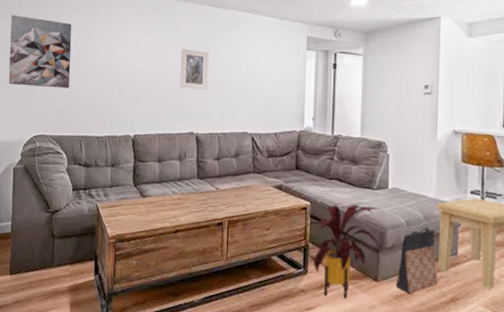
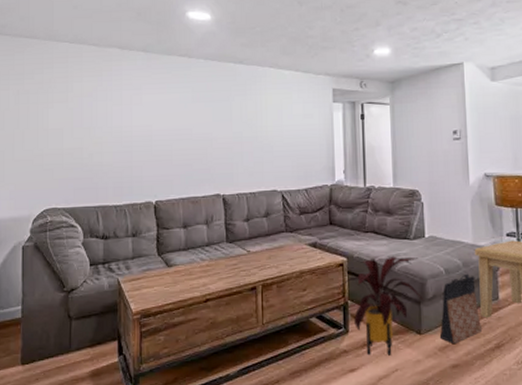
wall art: present [8,15,72,88] -> none [13,81,83,157]
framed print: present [180,49,209,91] -> none [202,107,233,150]

